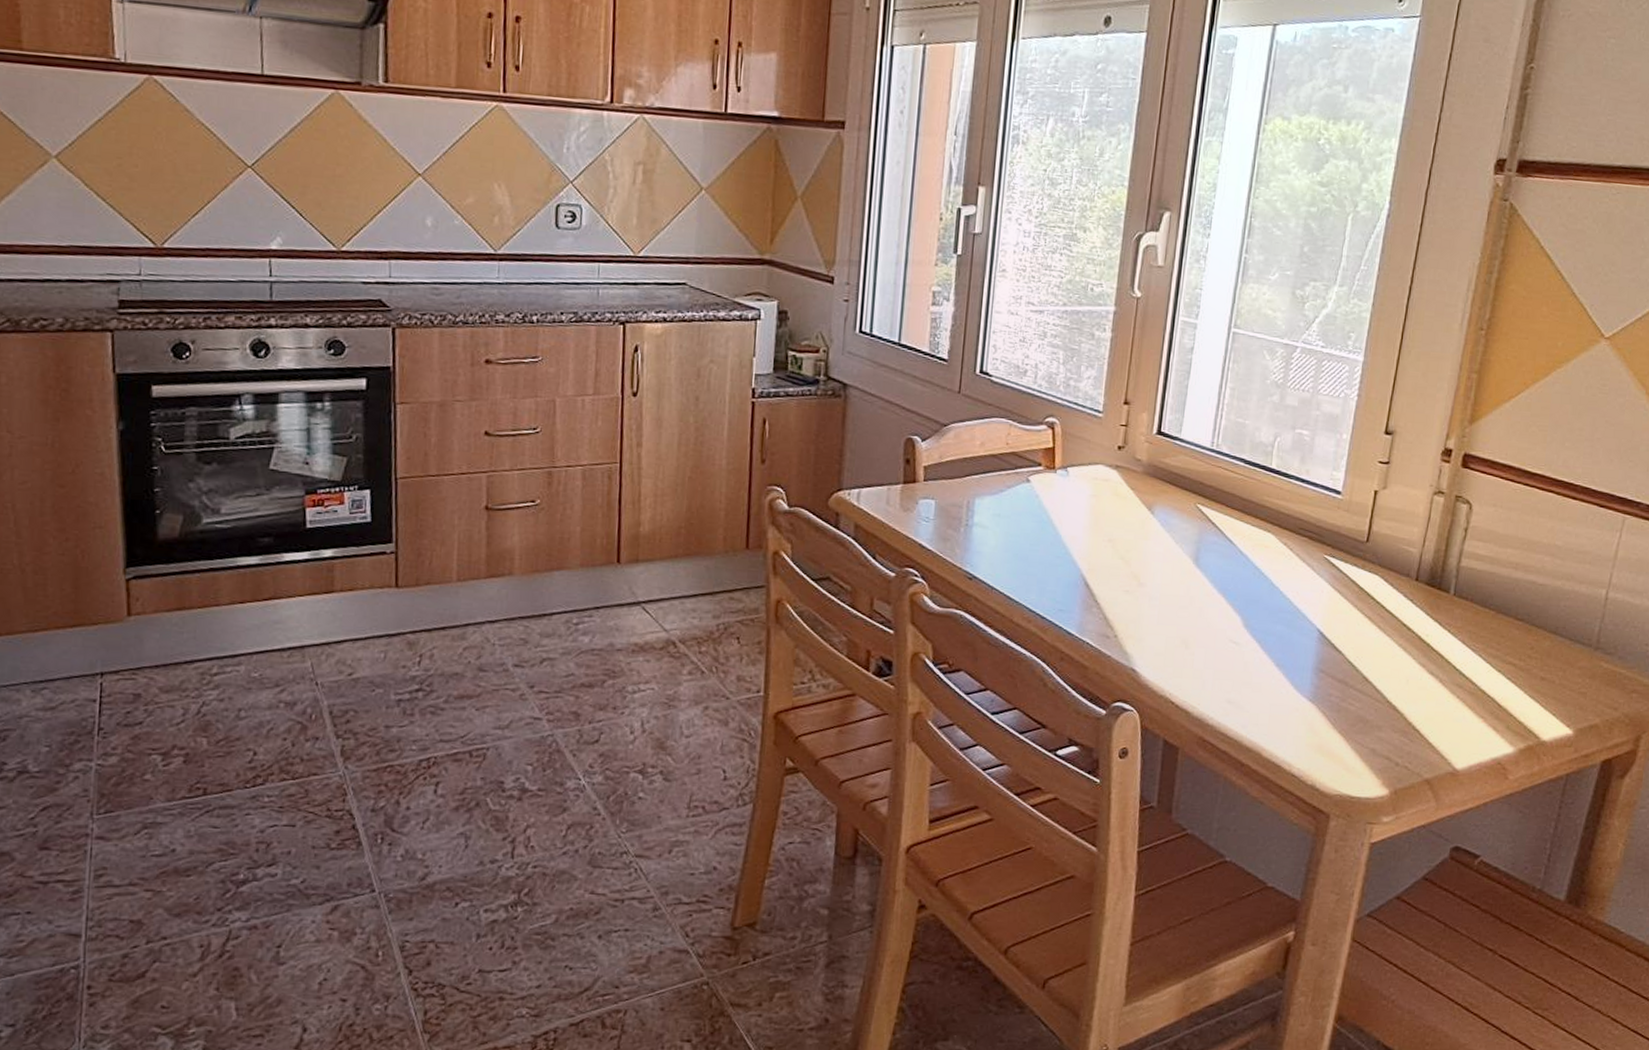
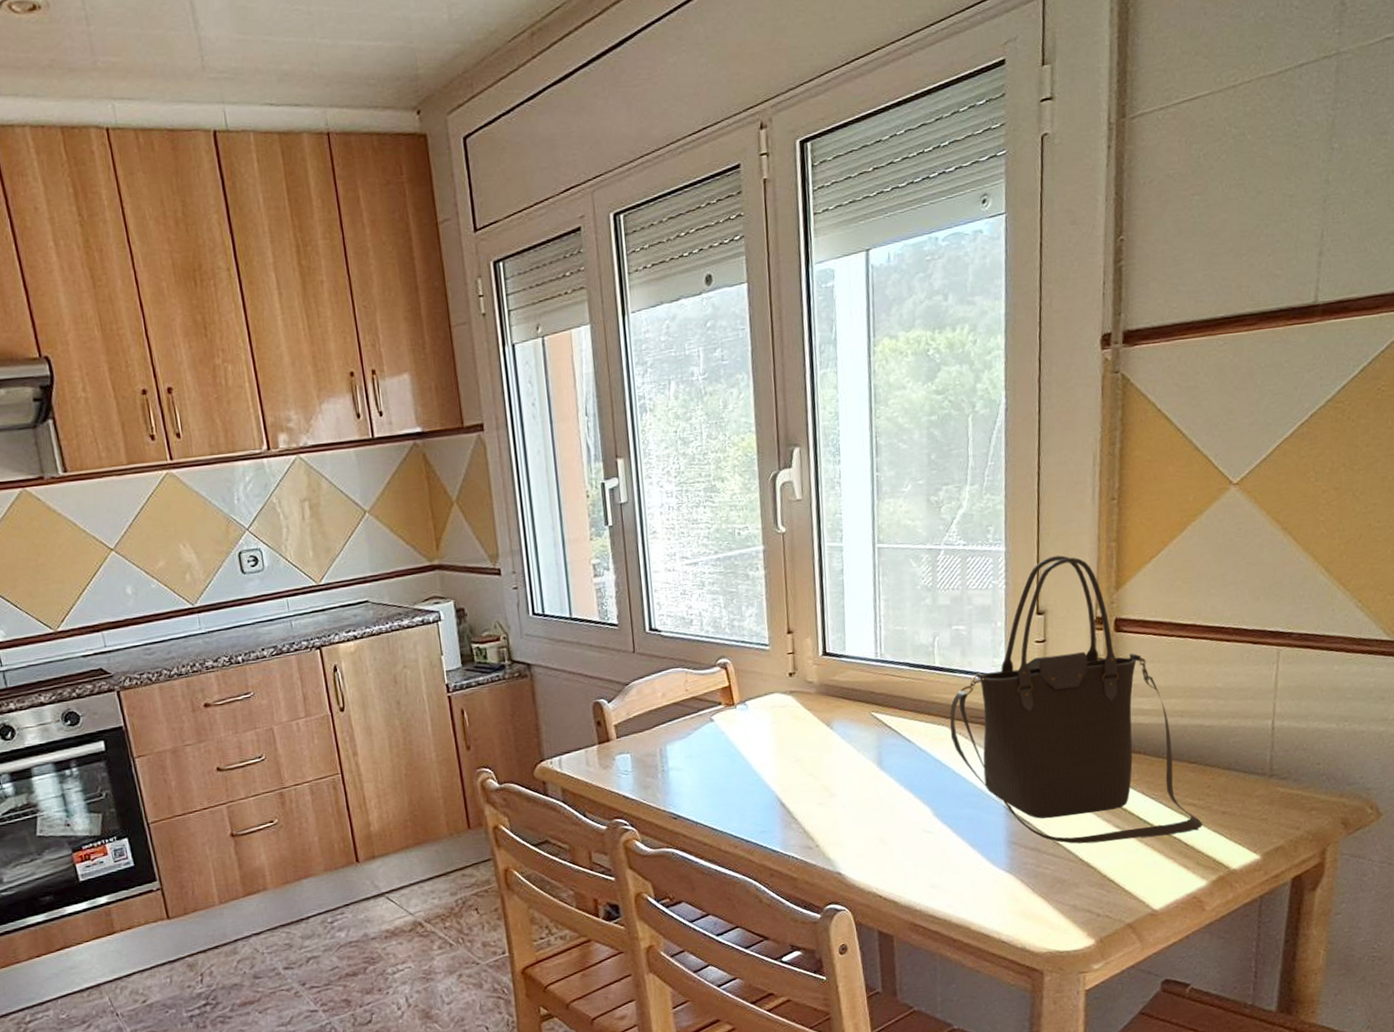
tote bag: none [1275,376,1519,693] -> present [950,555,1202,844]

